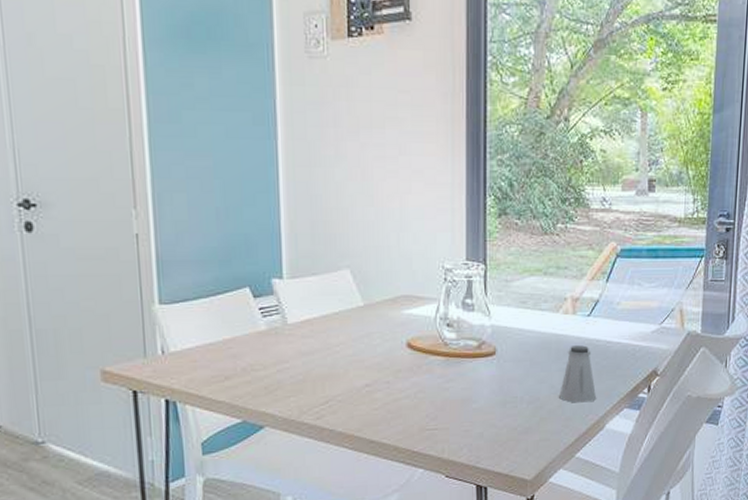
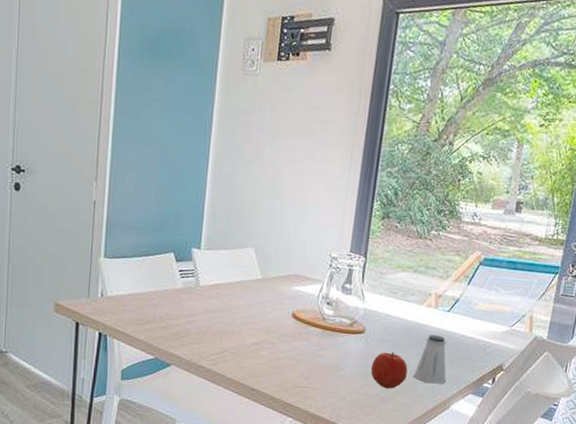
apple: none [509,372,551,417] -> present [371,351,408,389]

